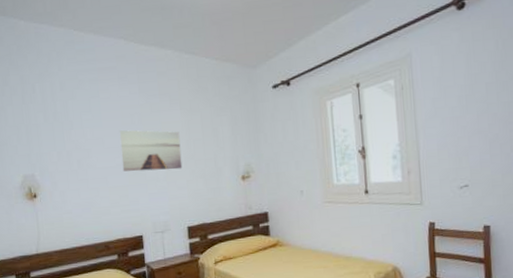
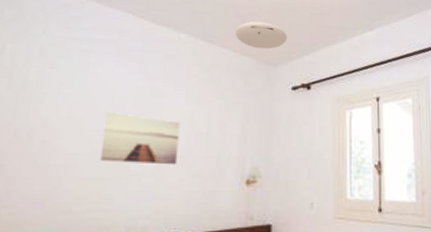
ceiling light: none [213,24,263,53] -> present [235,21,288,49]

